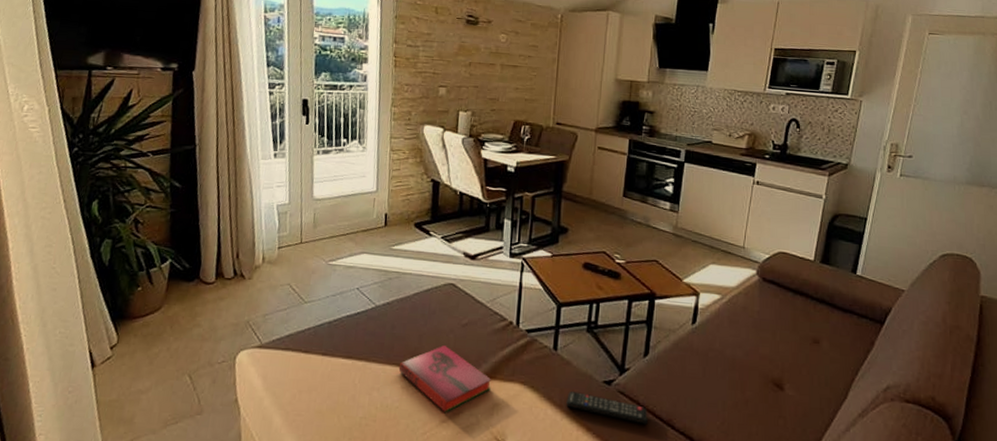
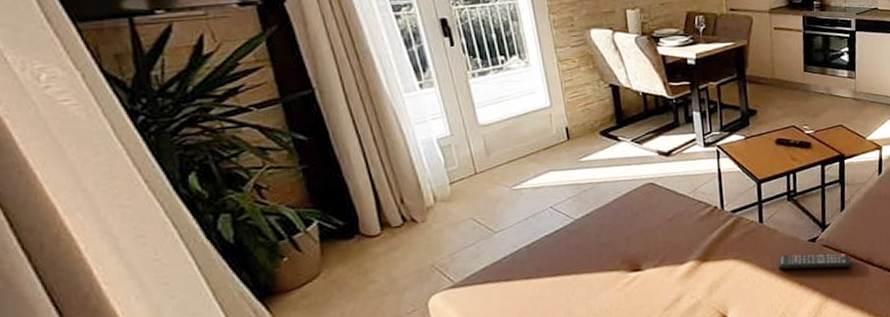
hardback book: present [398,344,491,412] -> none [611,241,706,302]

